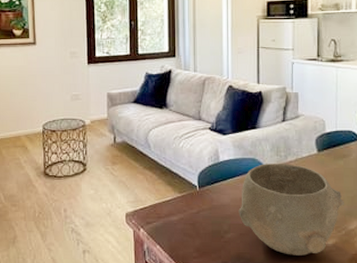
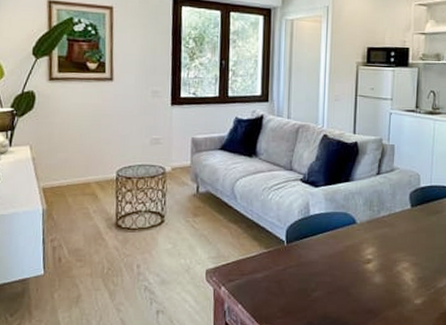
bowl: present [238,164,344,256] -> none [327,218,435,315]

